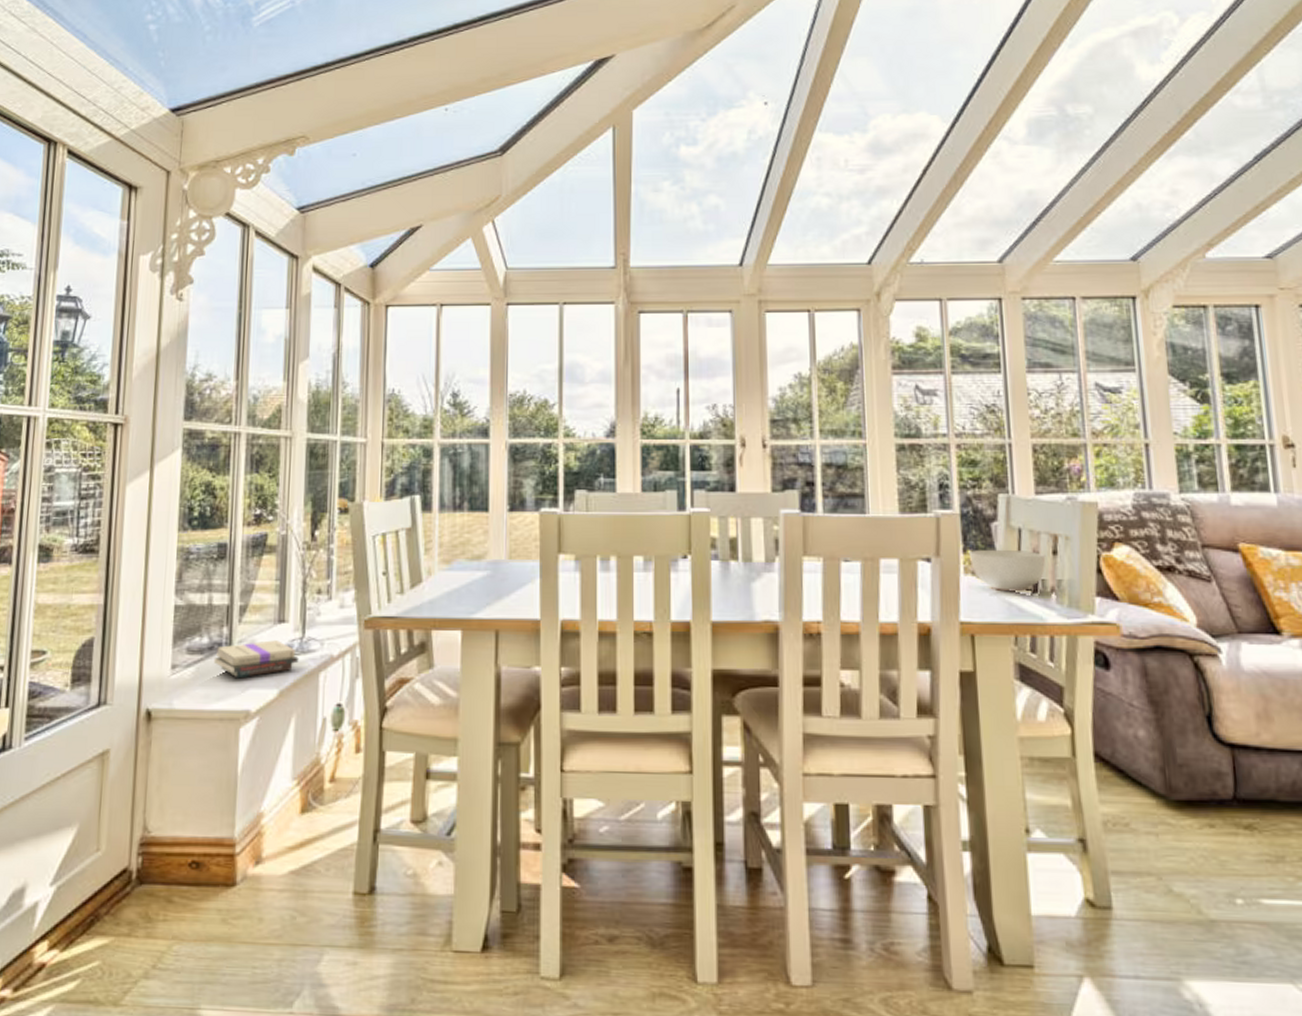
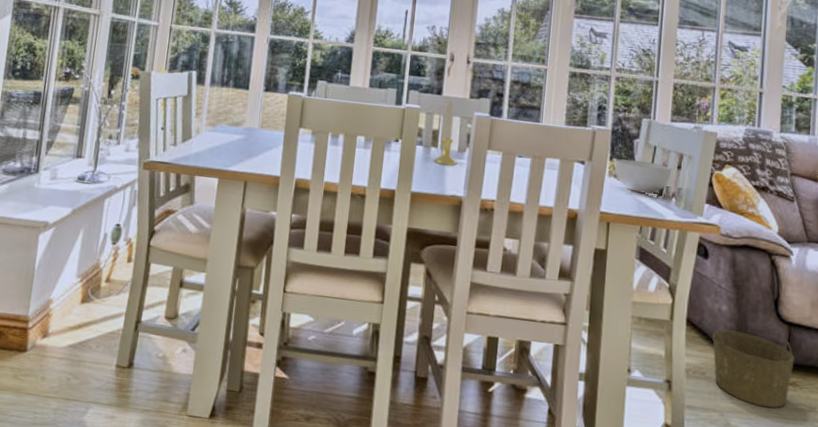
books: present [213,640,299,679] -> none [23,170,90,197]
candle holder: none [736,499,765,583] -> present [434,102,456,167]
basket: none [1131,762,1246,863] -> present [712,330,795,409]

